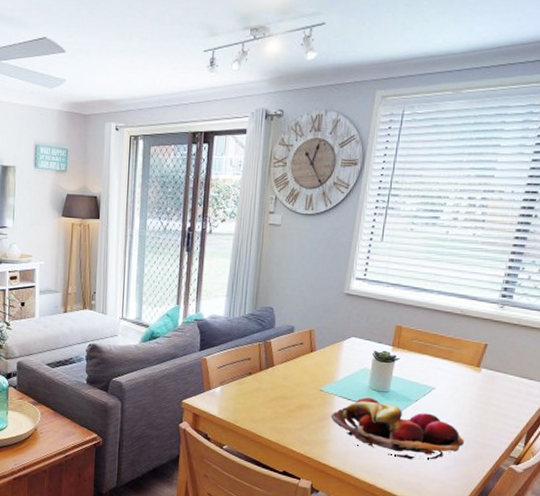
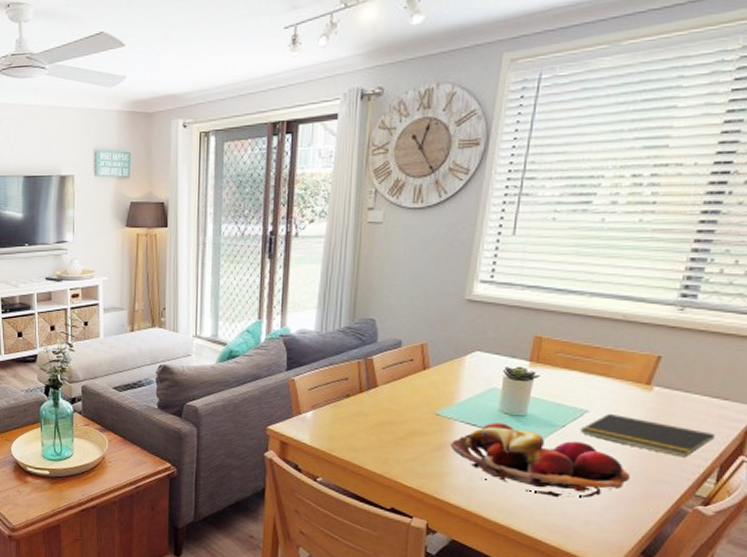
notepad: none [429,390,524,426] -> present [580,413,716,458]

